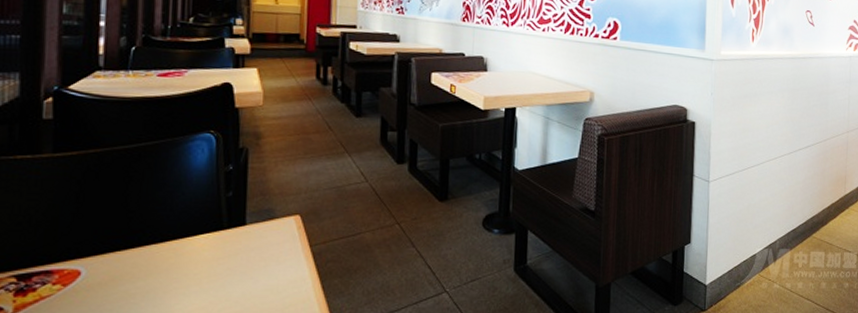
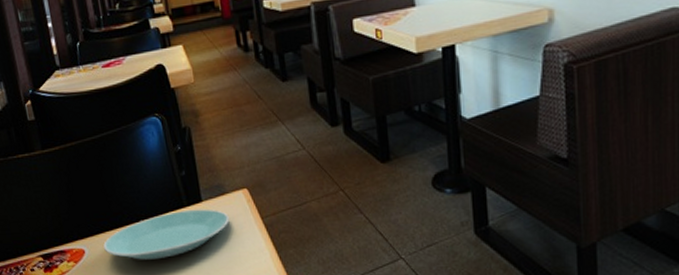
plate: none [109,232,274,285] -> present [103,209,229,260]

